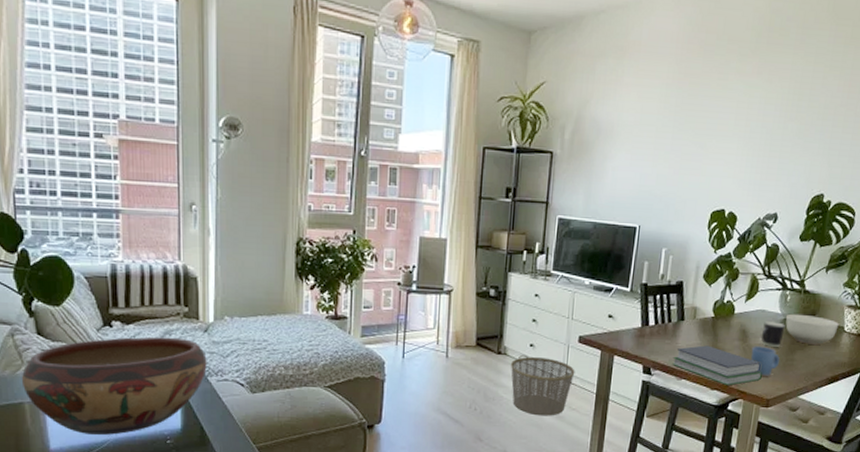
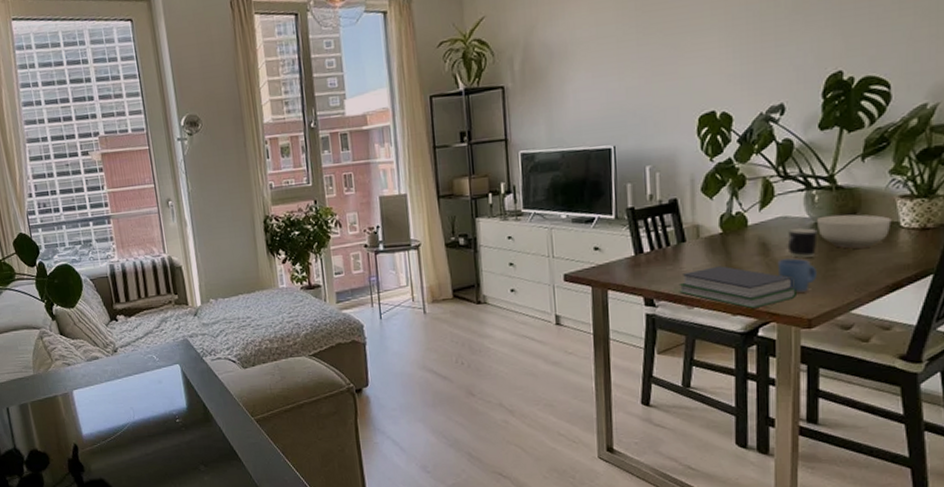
decorative bowl: present [21,336,207,435] -> none [52,324,202,419]
basket: present [510,354,575,416] -> none [492,301,566,364]

